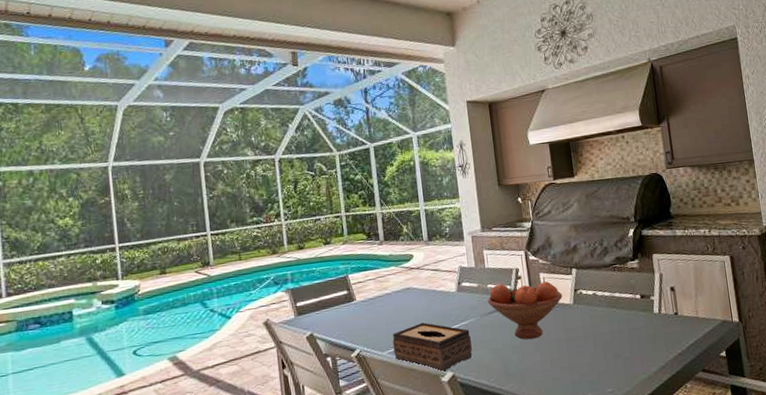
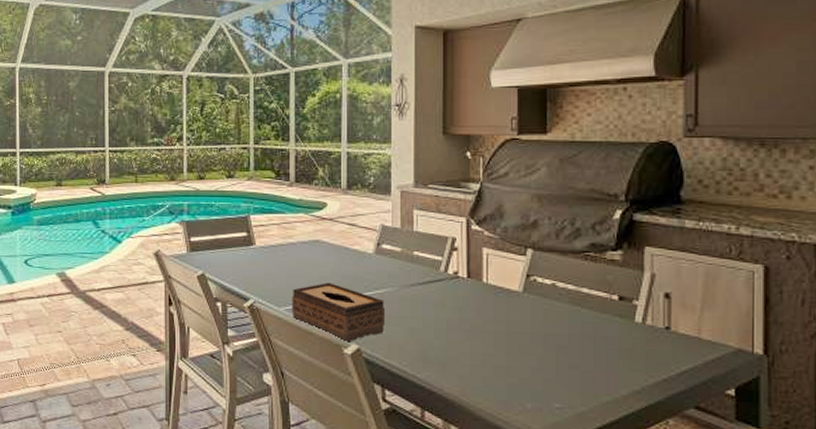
fruit bowl: present [487,281,563,340] -> none [411,253,509,325]

